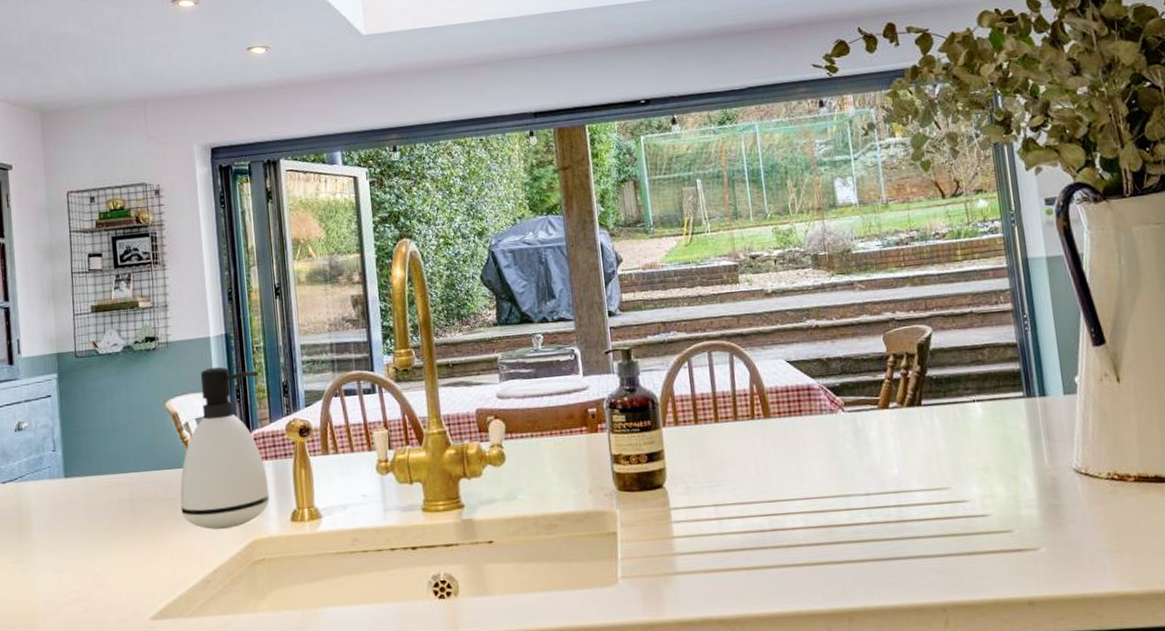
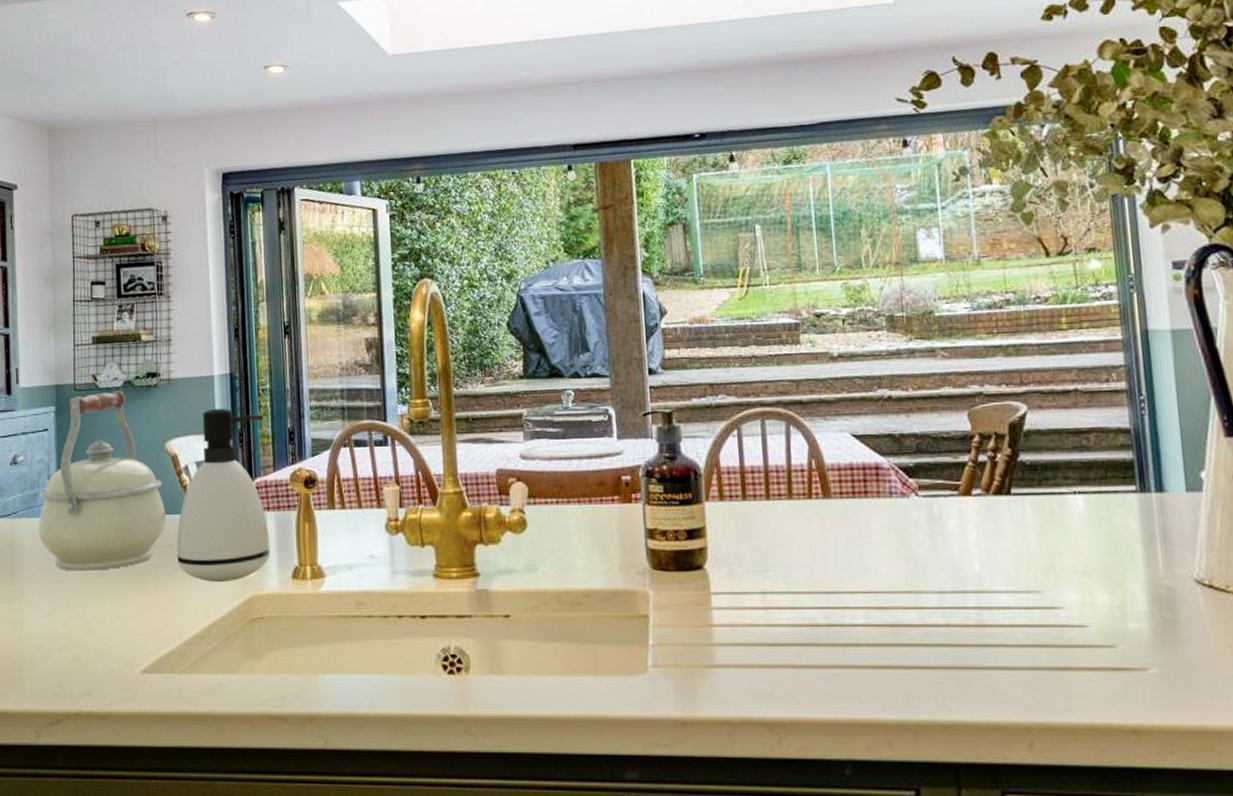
kettle: none [44,354,170,529] -> present [38,389,167,571]

